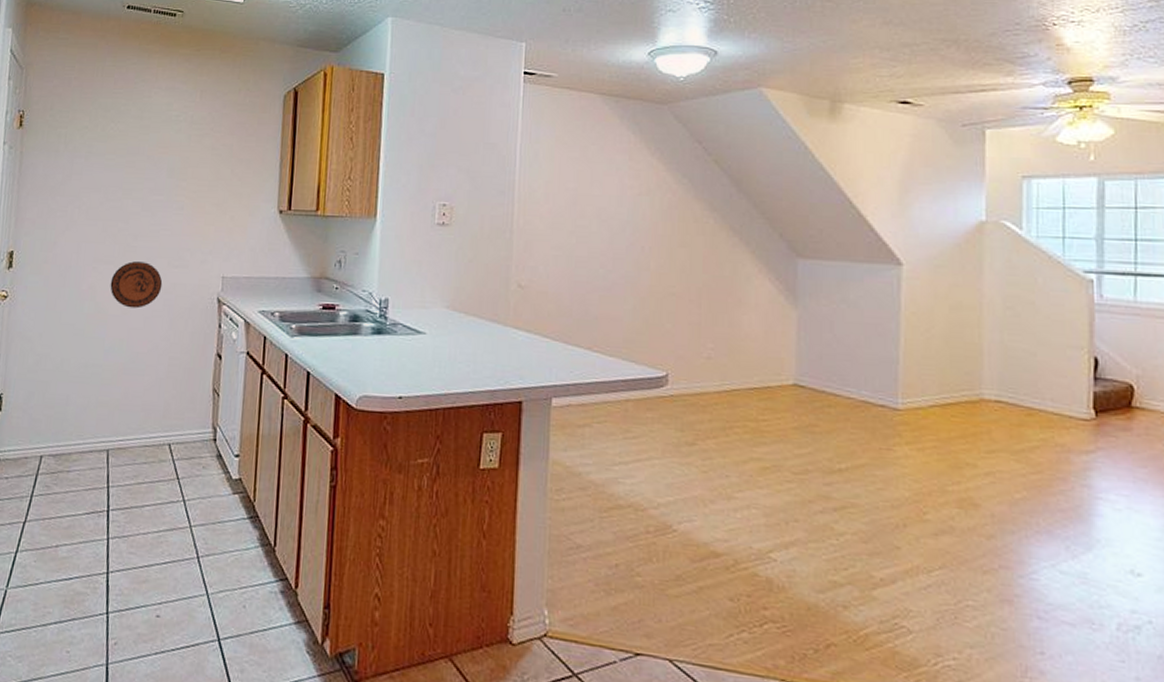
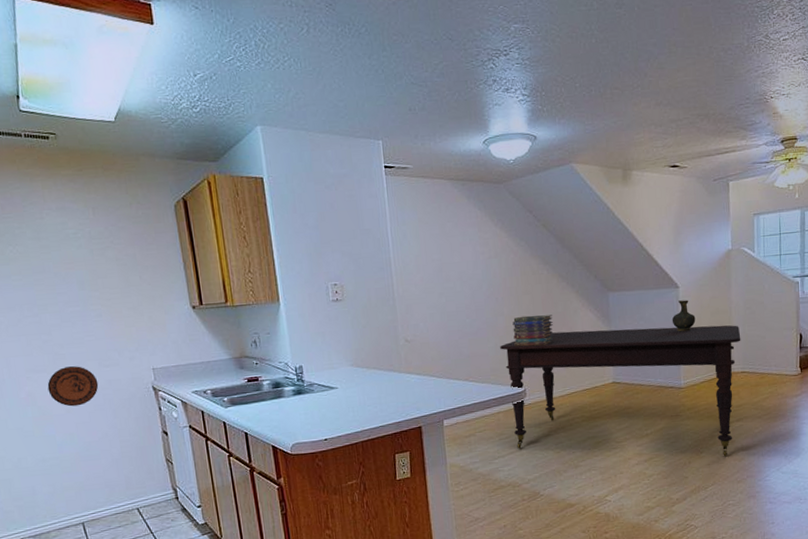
dining table: none [640,302,997,528] -> present [500,325,741,457]
book stack: none [659,274,715,318] -> present [512,315,553,347]
ceramic jug: none [888,283,926,329] -> present [672,300,696,332]

